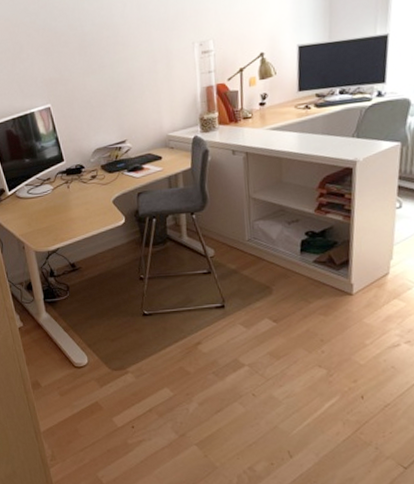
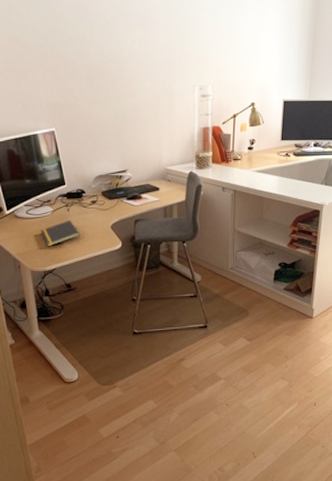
notepad: none [42,197,81,226] -> present [41,220,80,247]

